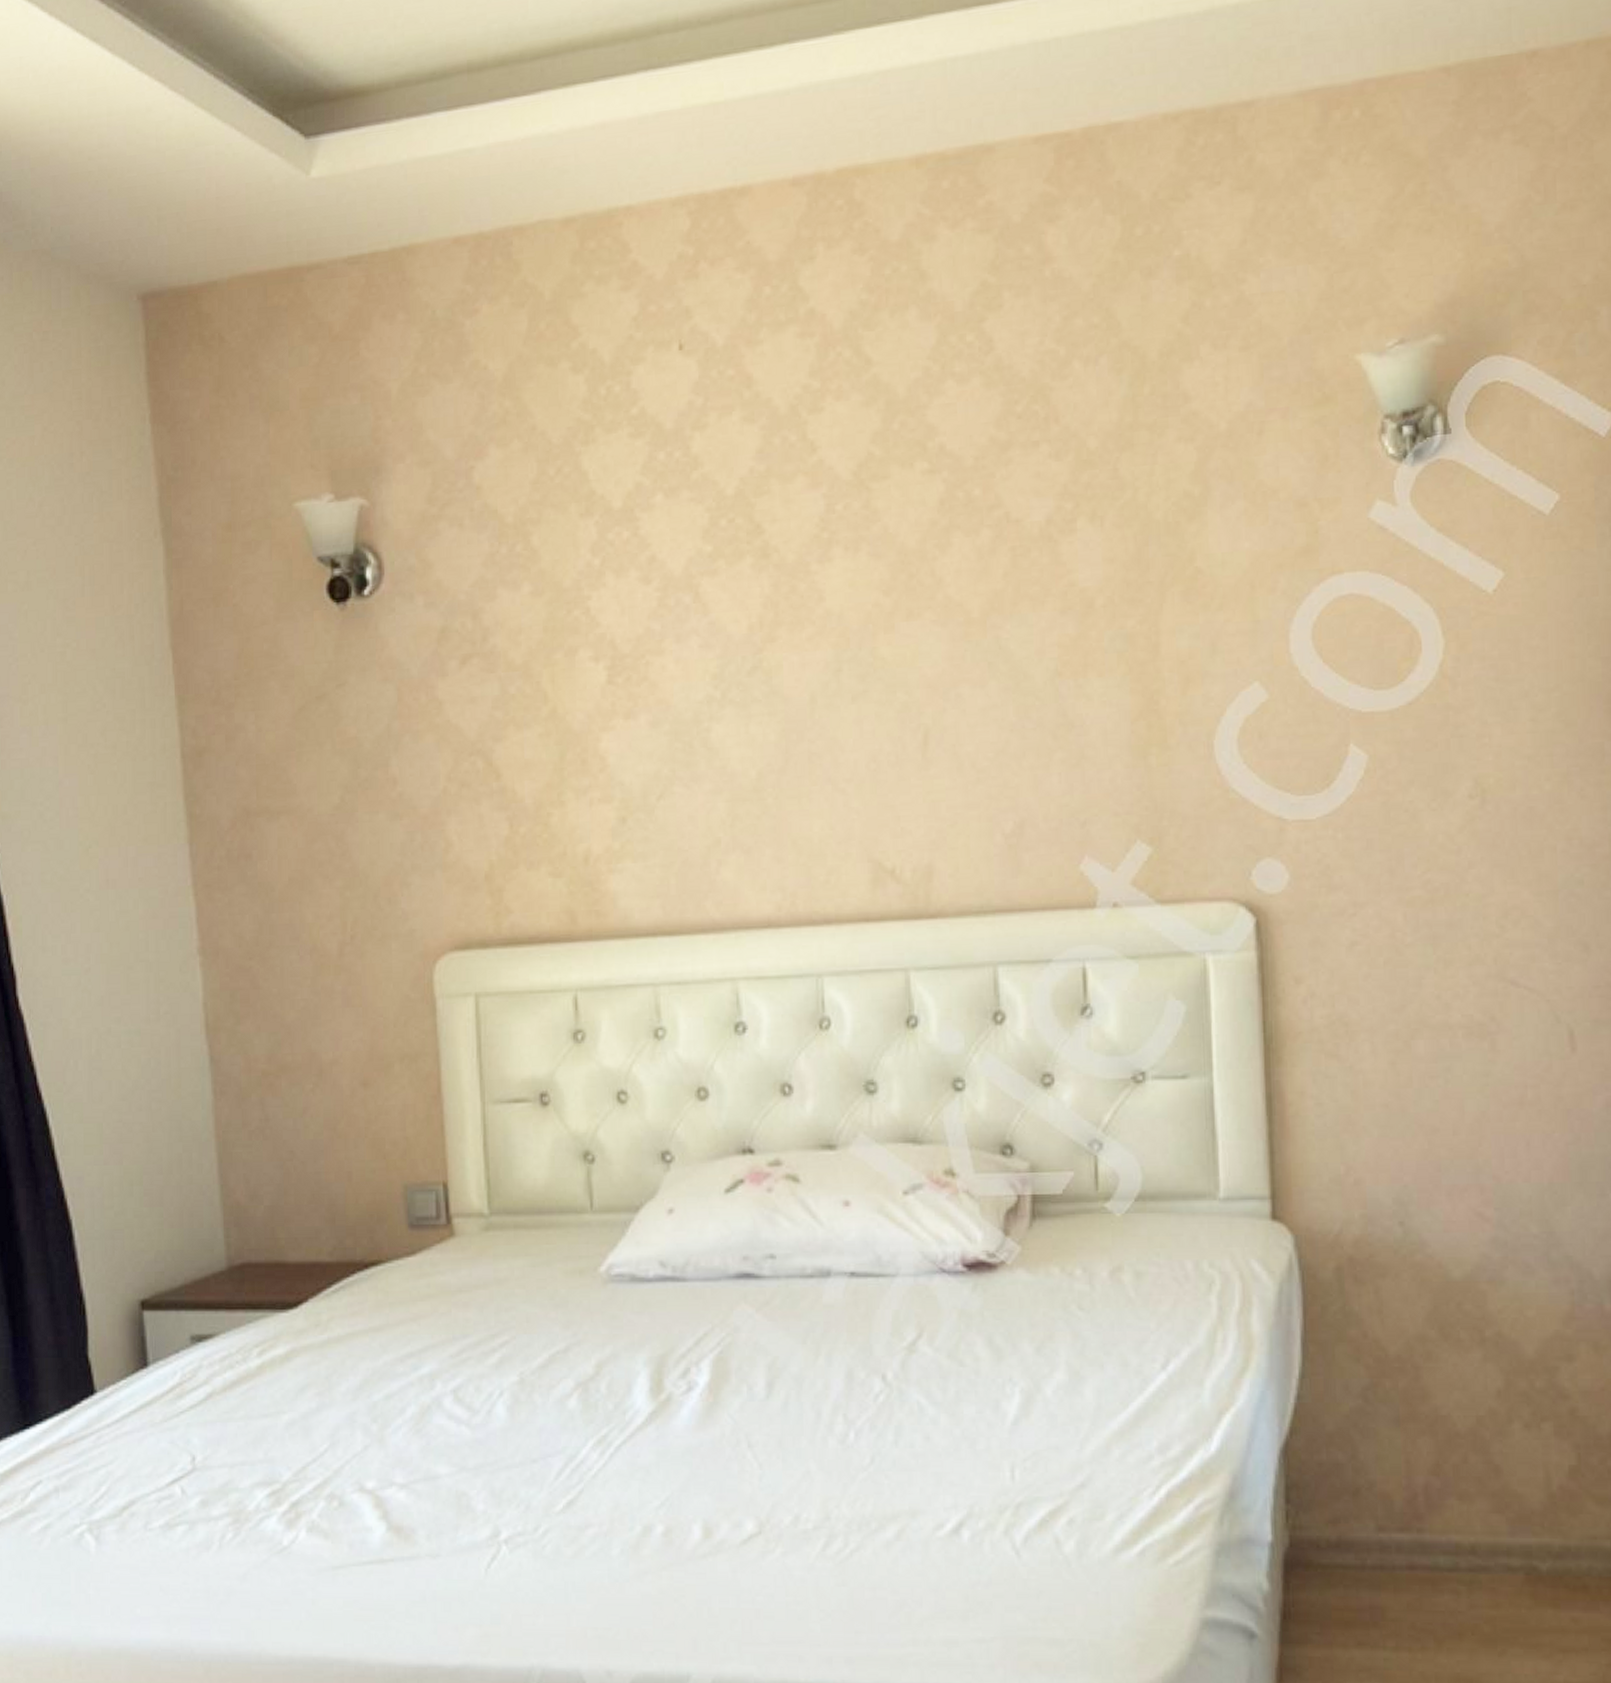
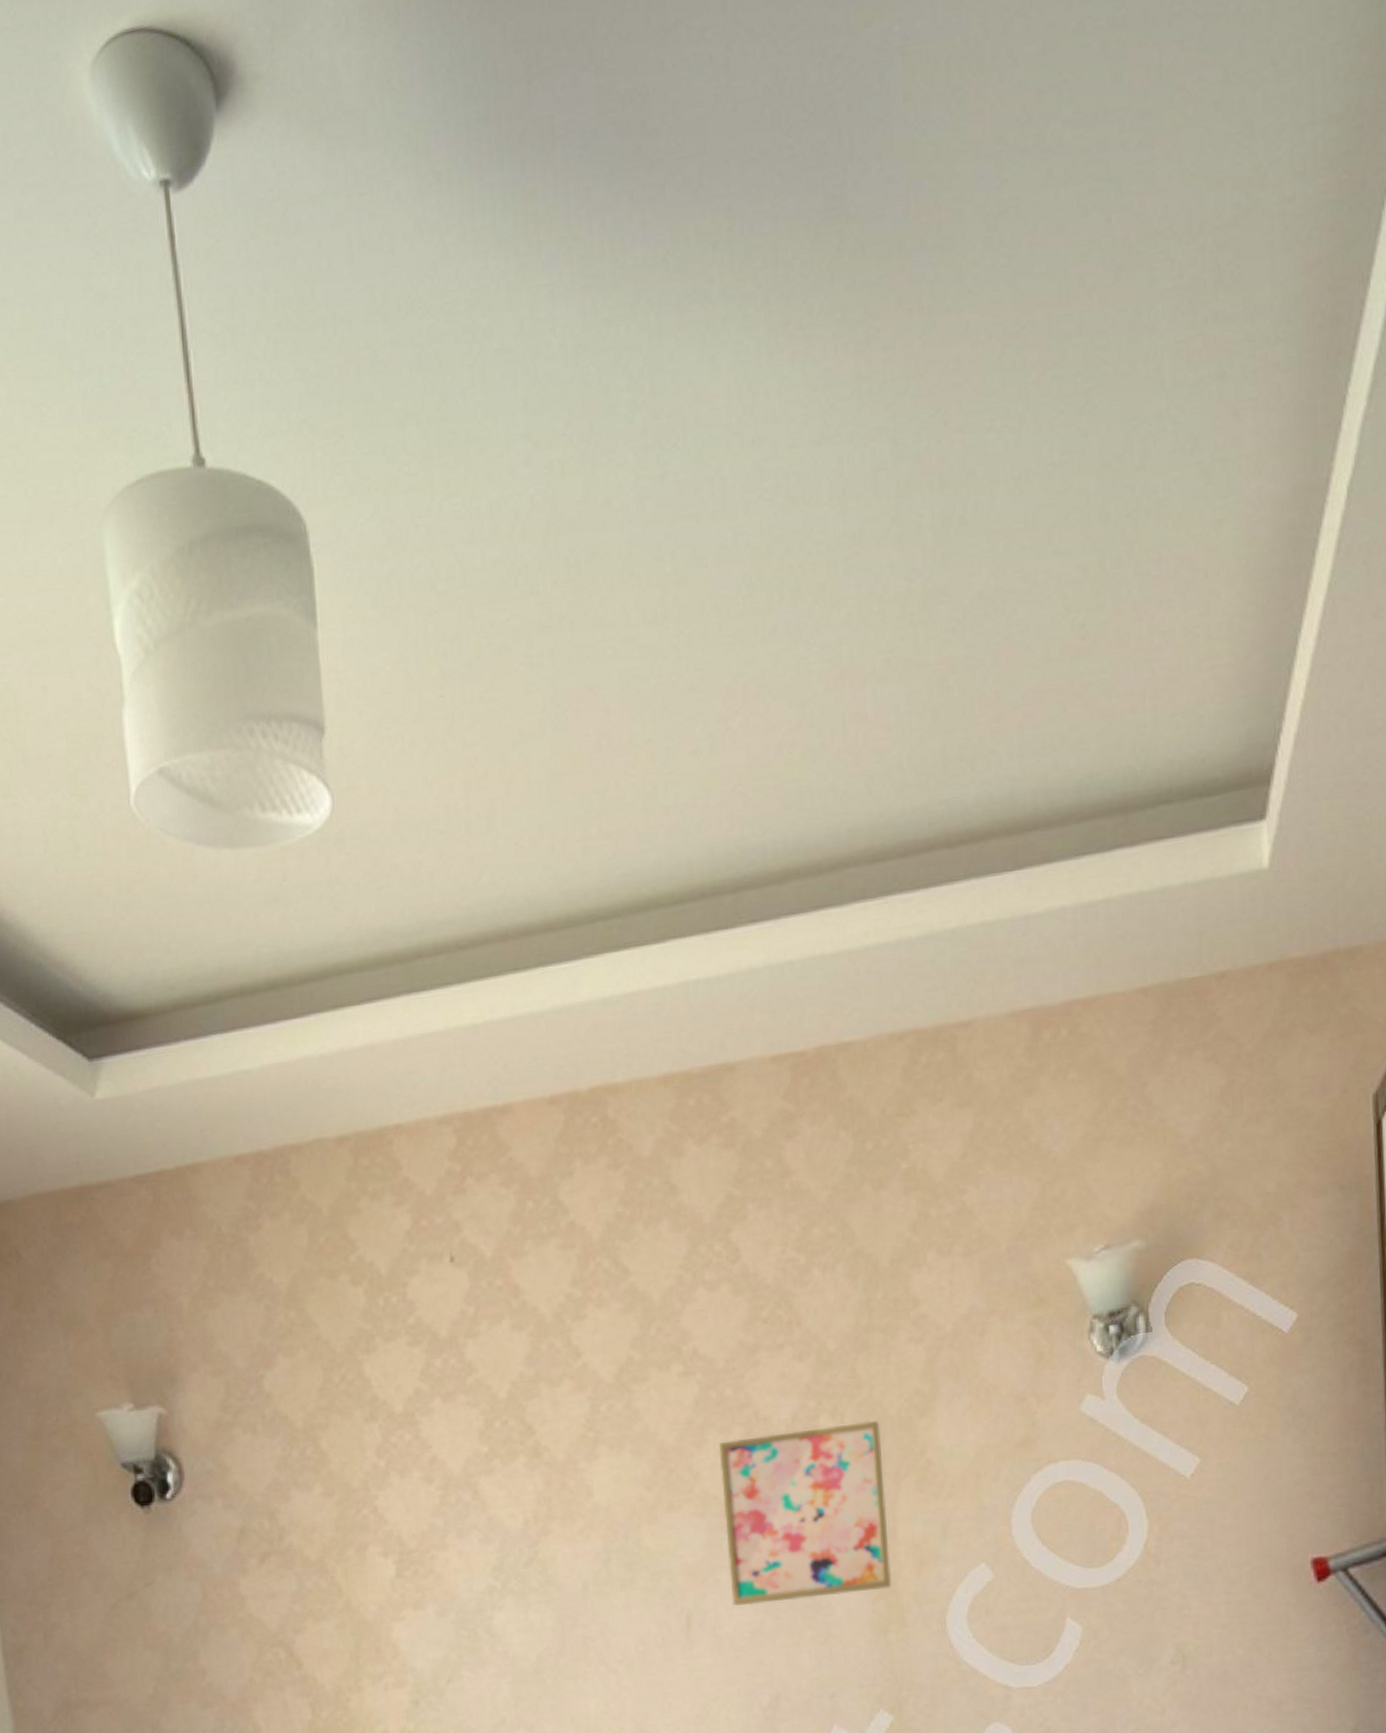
wall art: none [964,525,1154,723] -> present [718,1420,892,1606]

